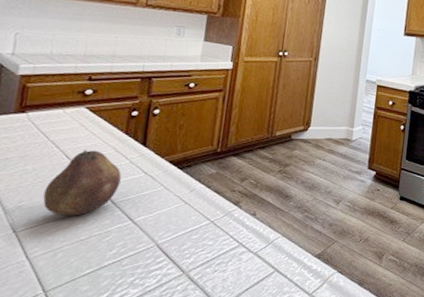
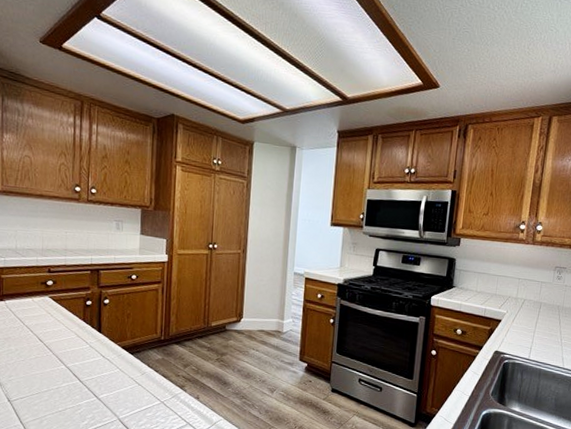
fruit: present [43,150,122,216] -> none [26,334,84,391]

